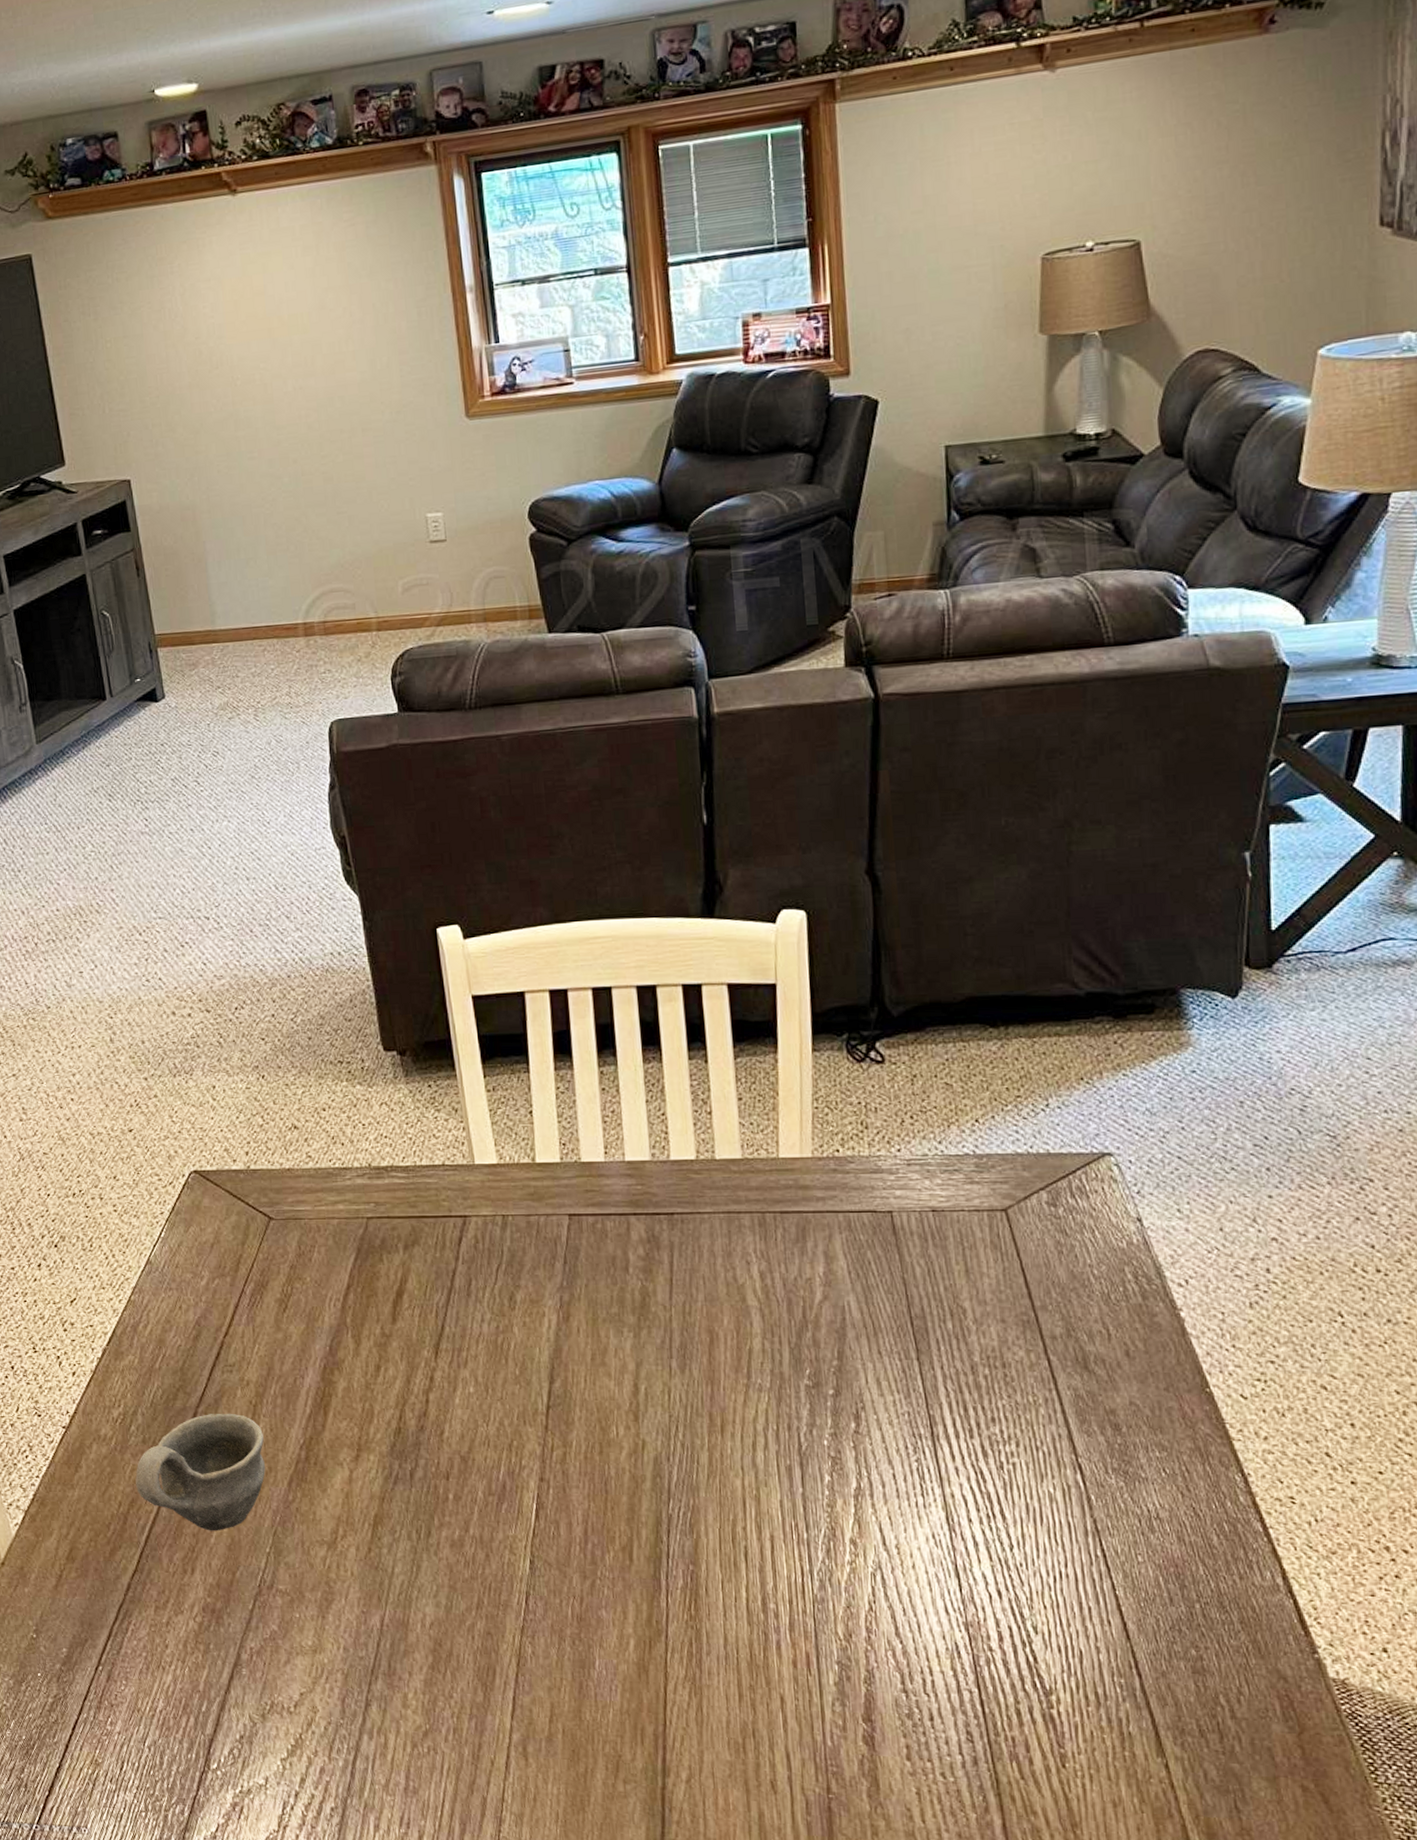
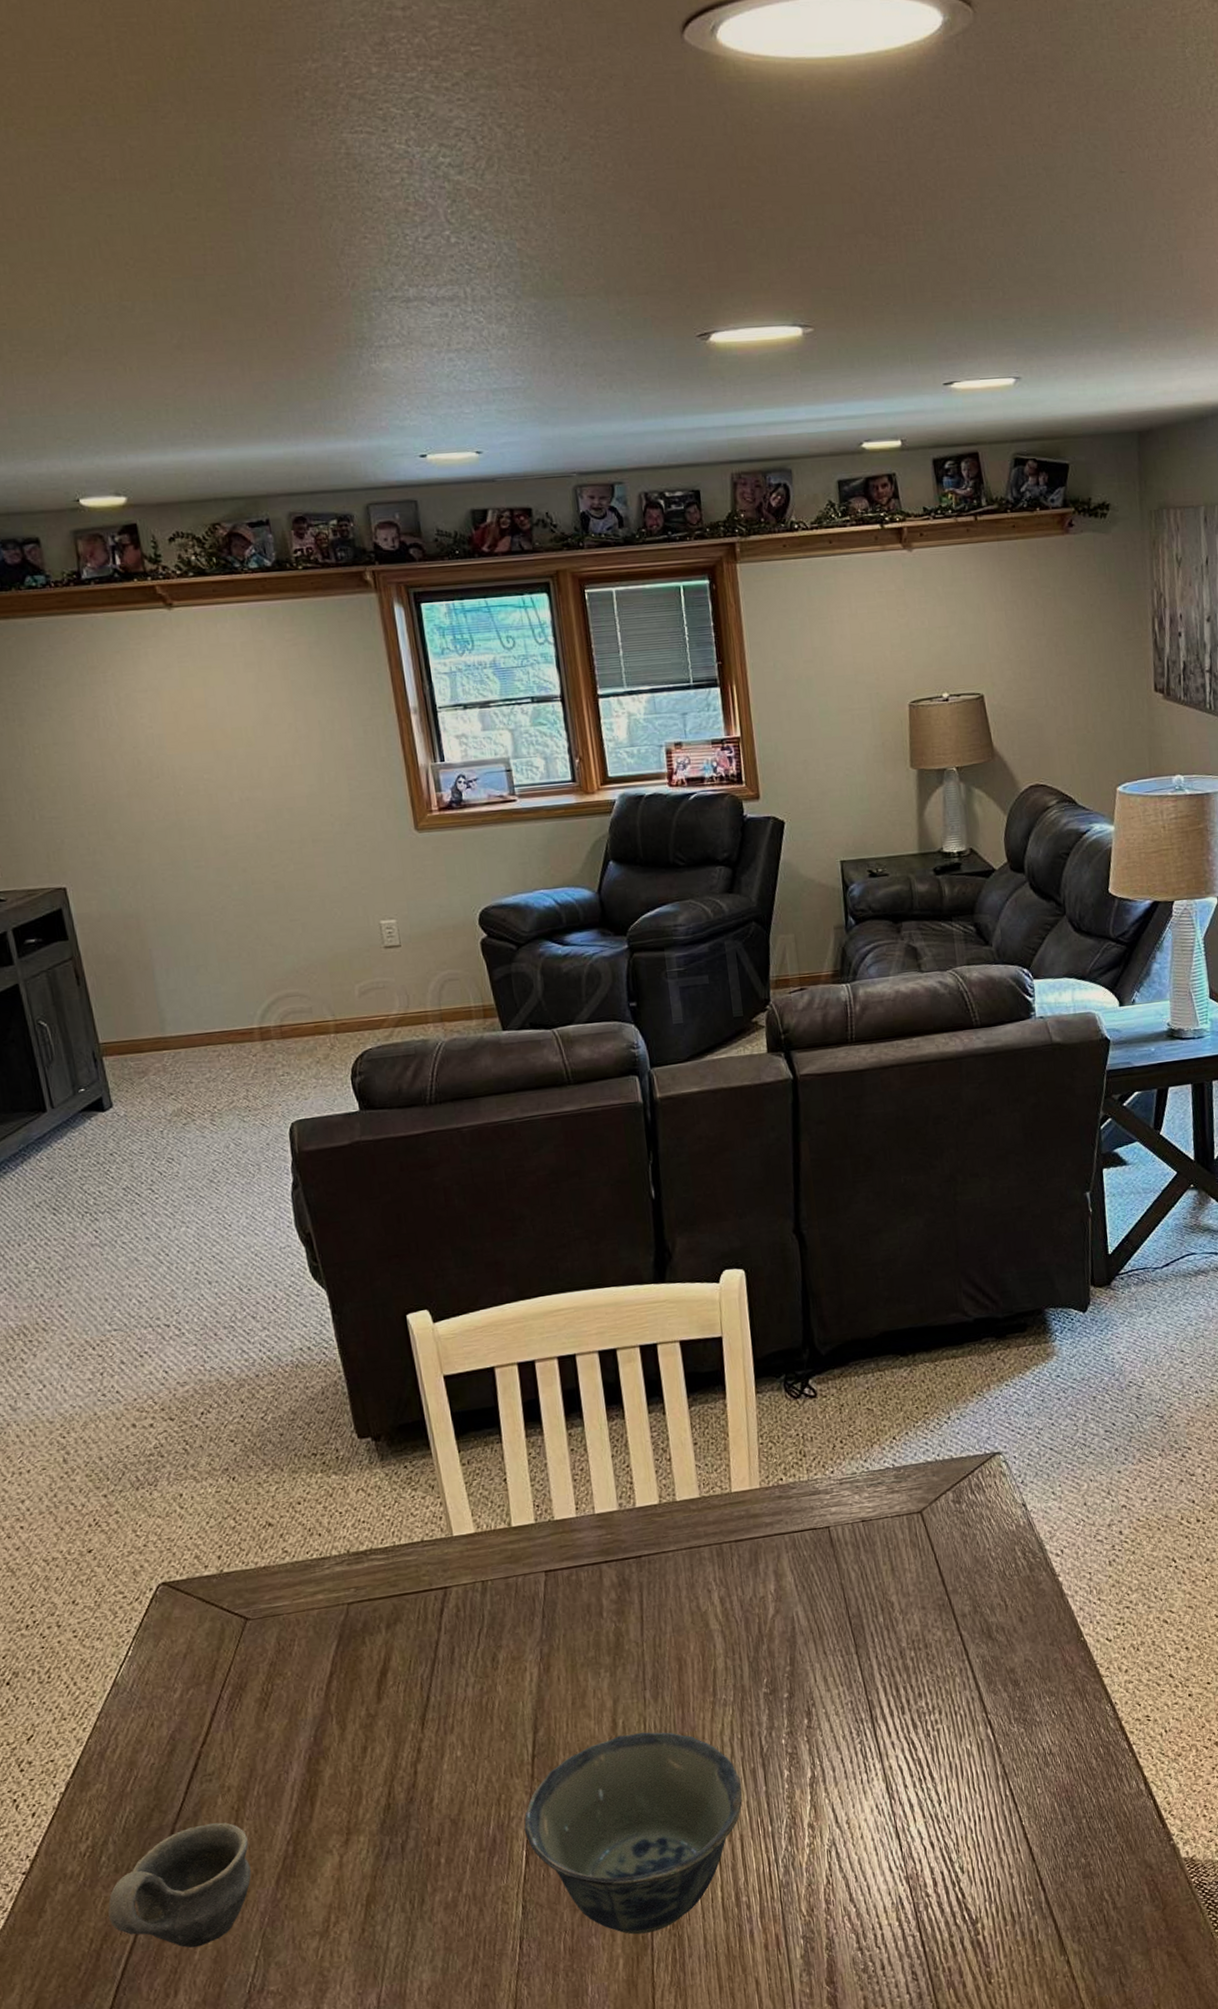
bowl: none [535,1402,776,1619] -> present [524,1732,743,1935]

